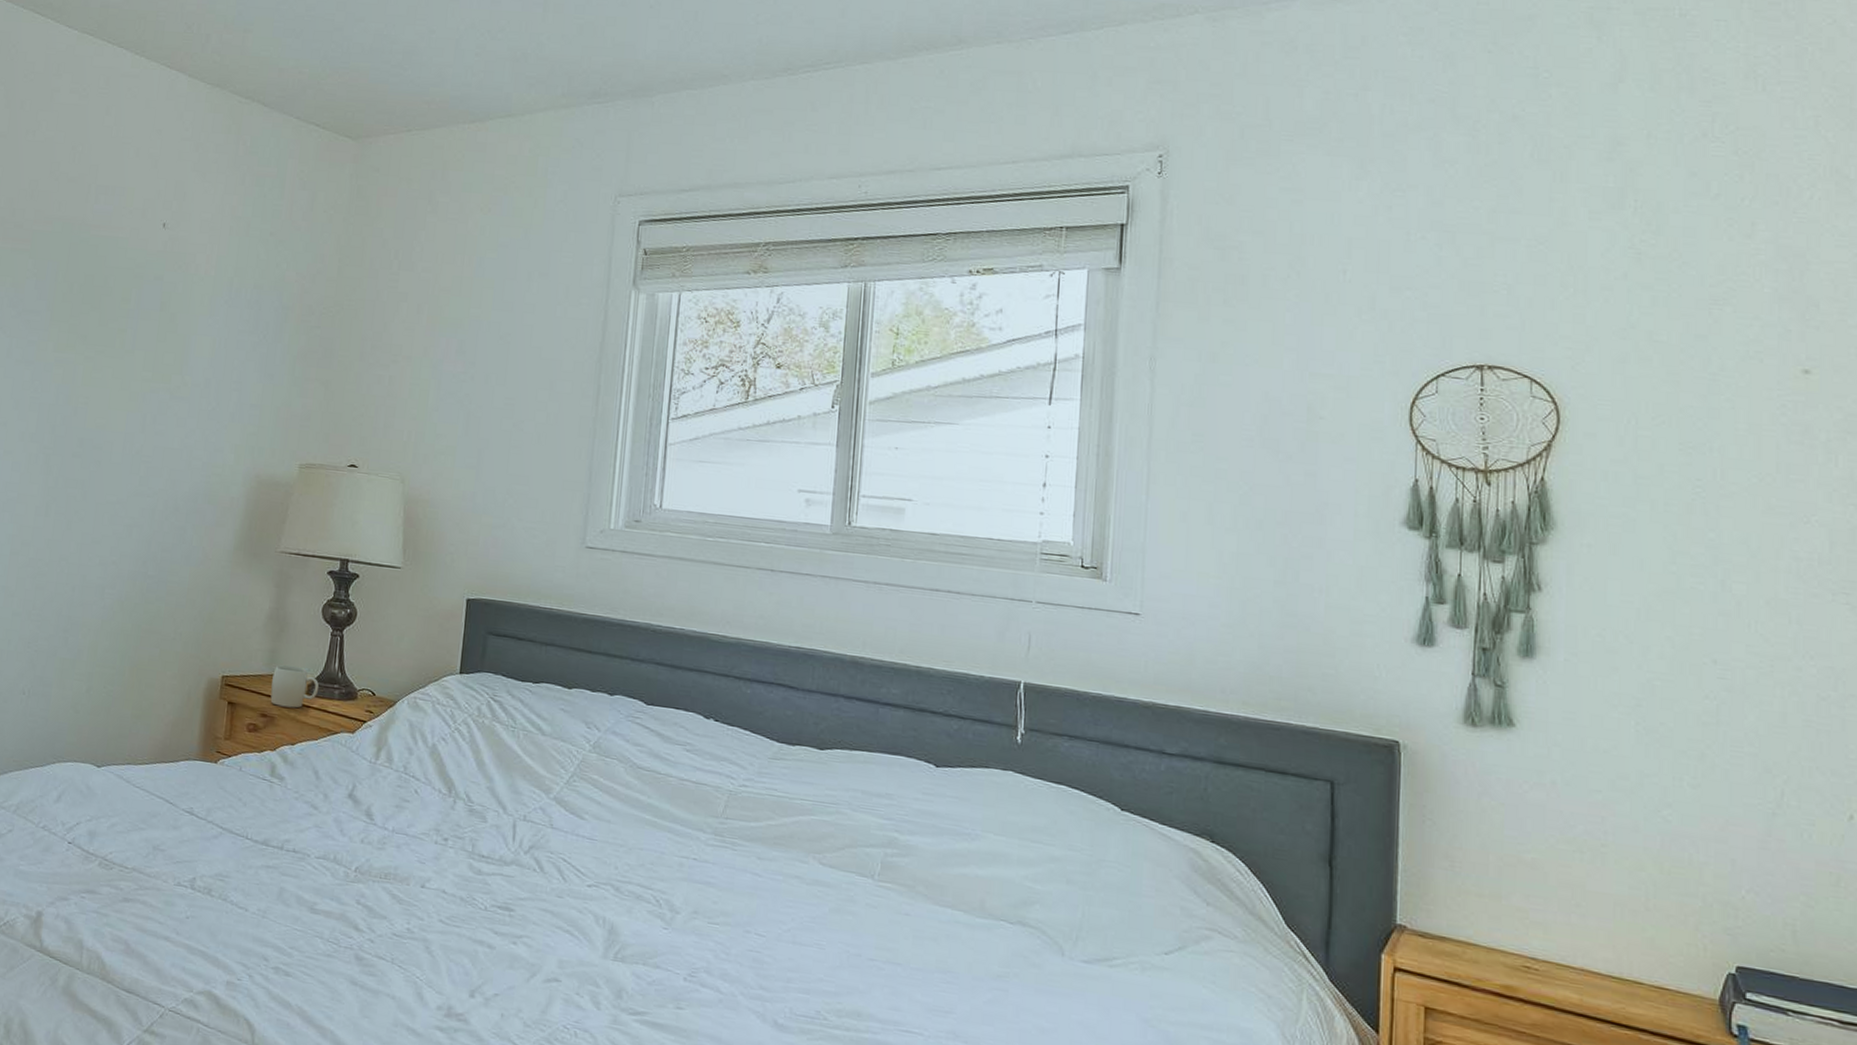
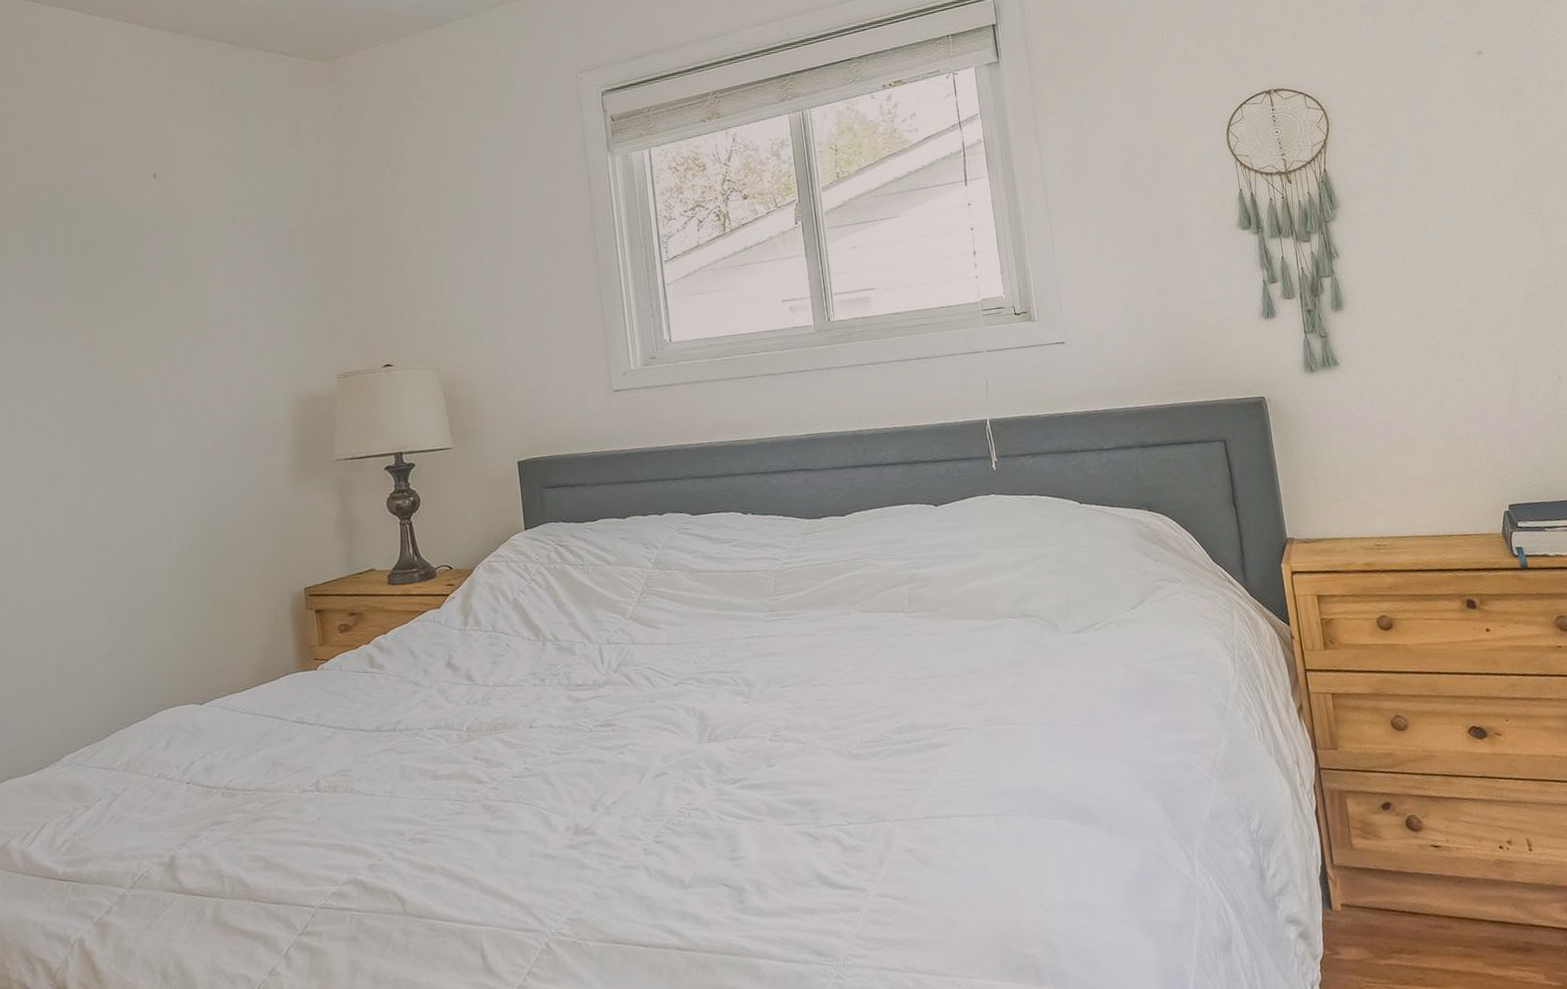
mug: present [270,664,320,709] -> none [353,561,399,602]

